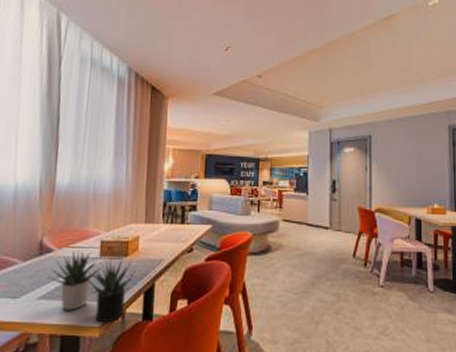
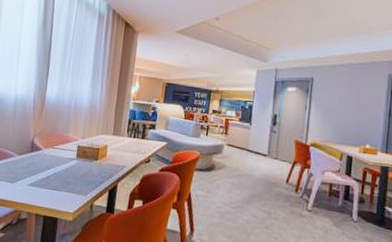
succulent plant: present [47,250,136,323] -> none [36,151,103,211]

